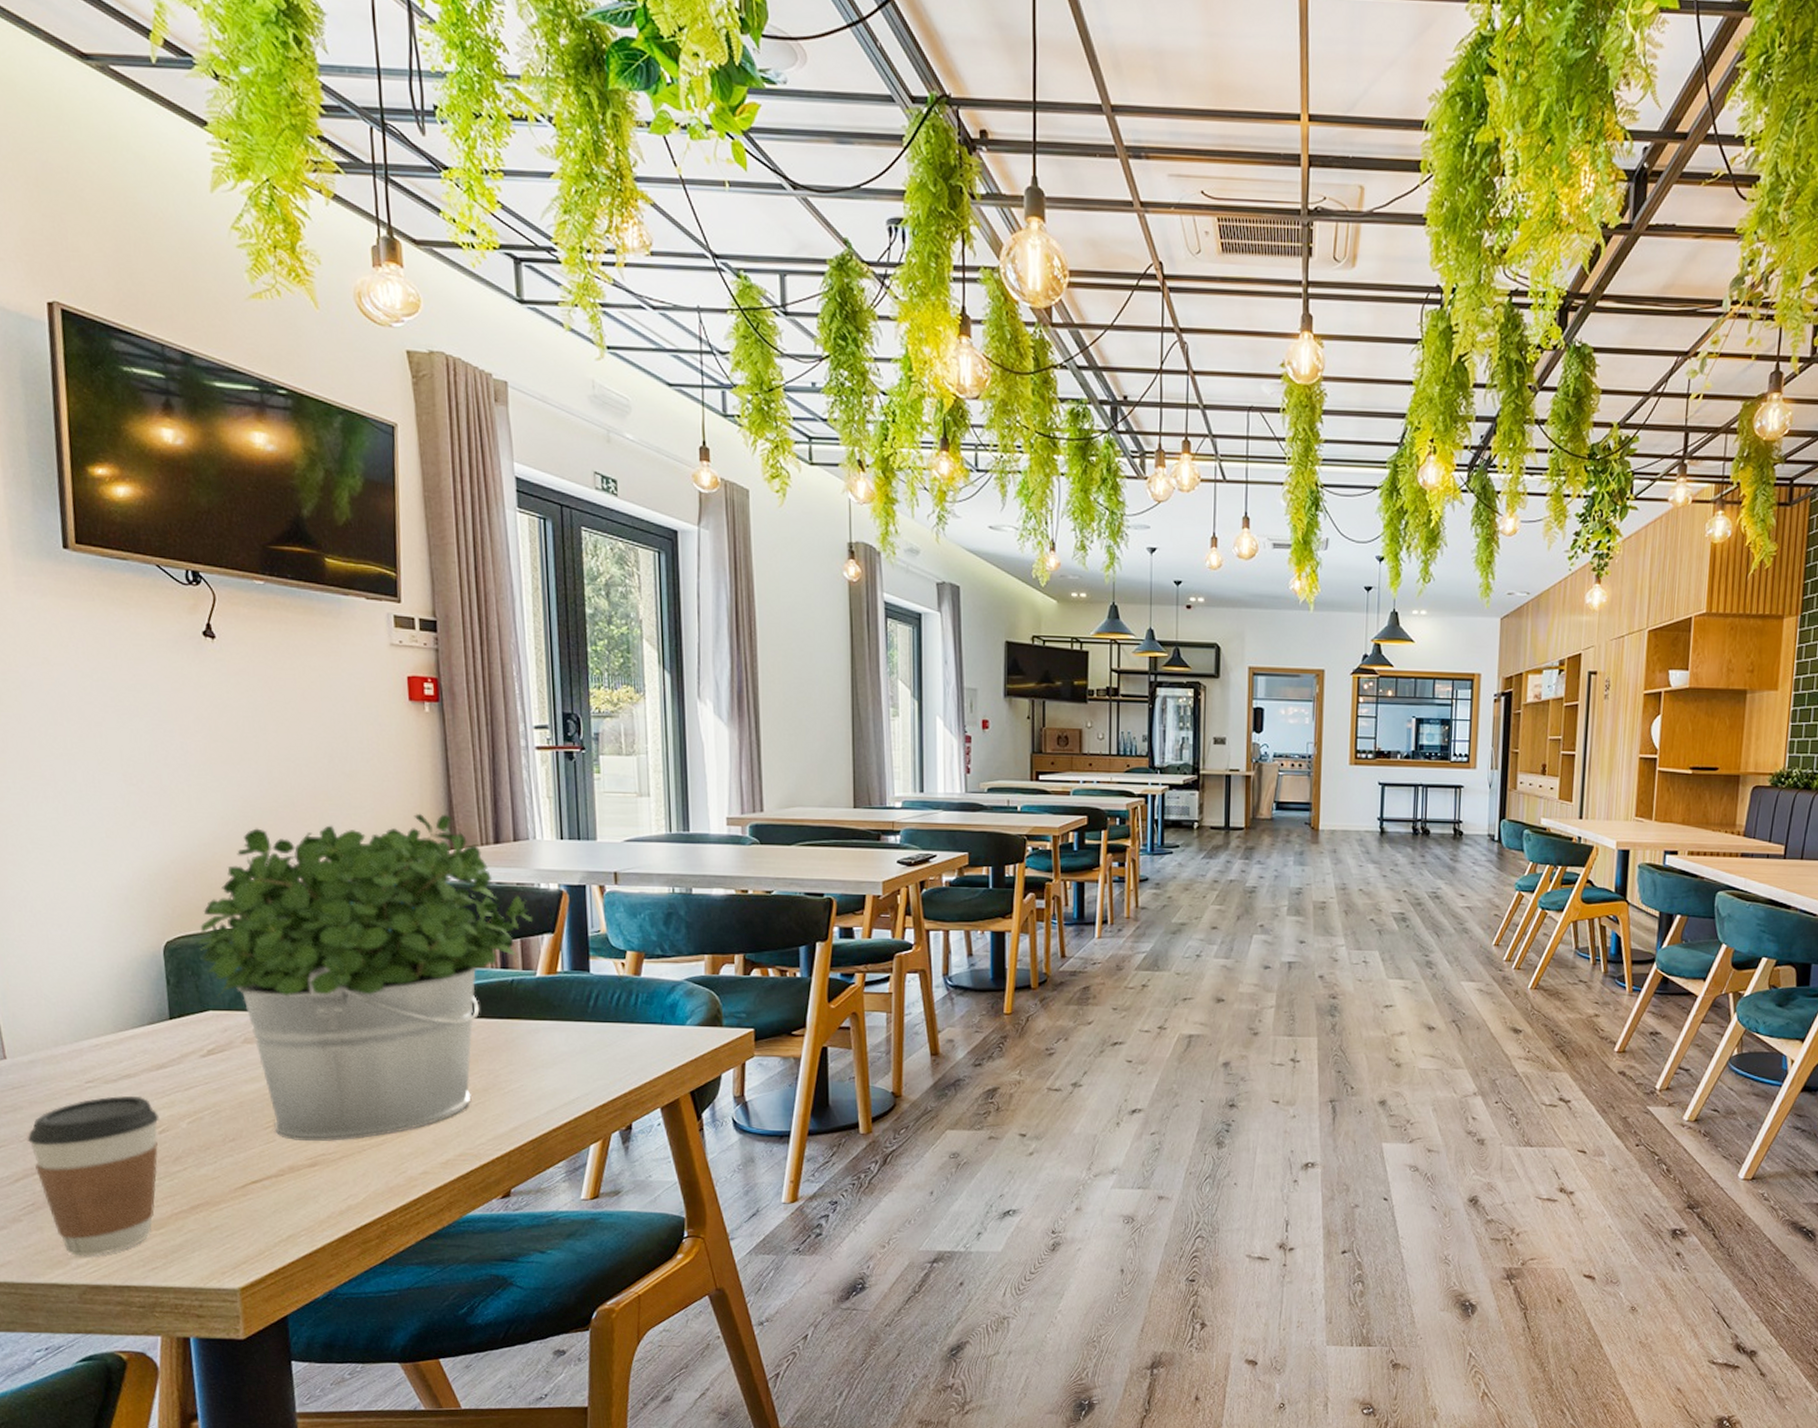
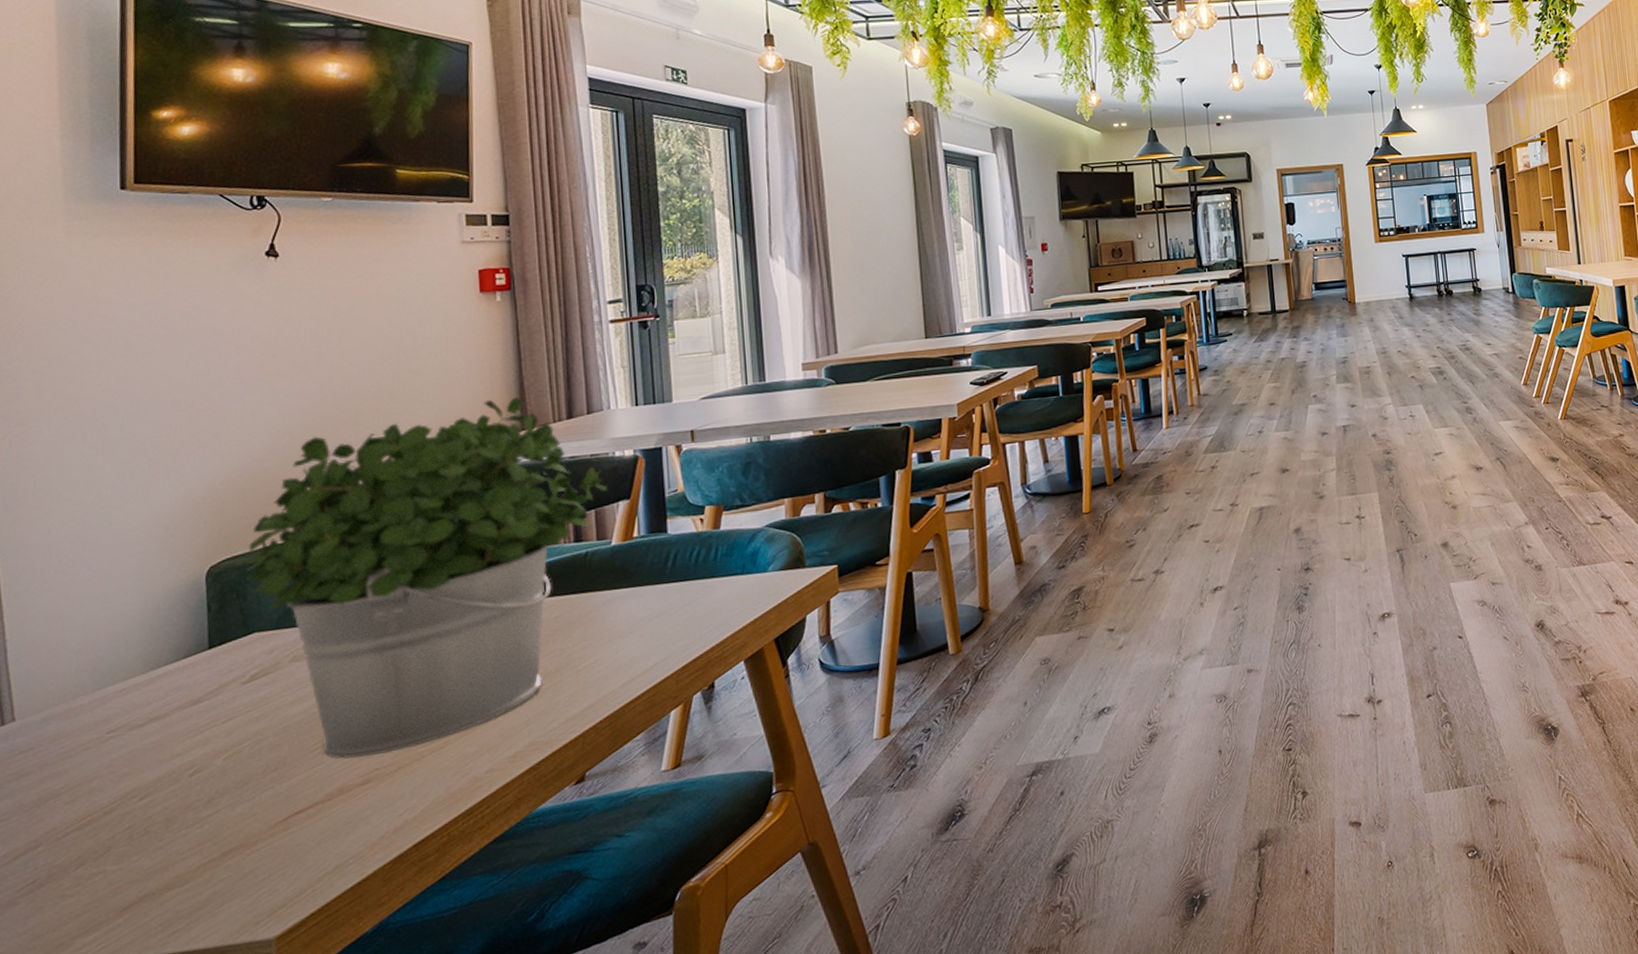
coffee cup: present [27,1095,159,1256] -> none [32,737,191,934]

